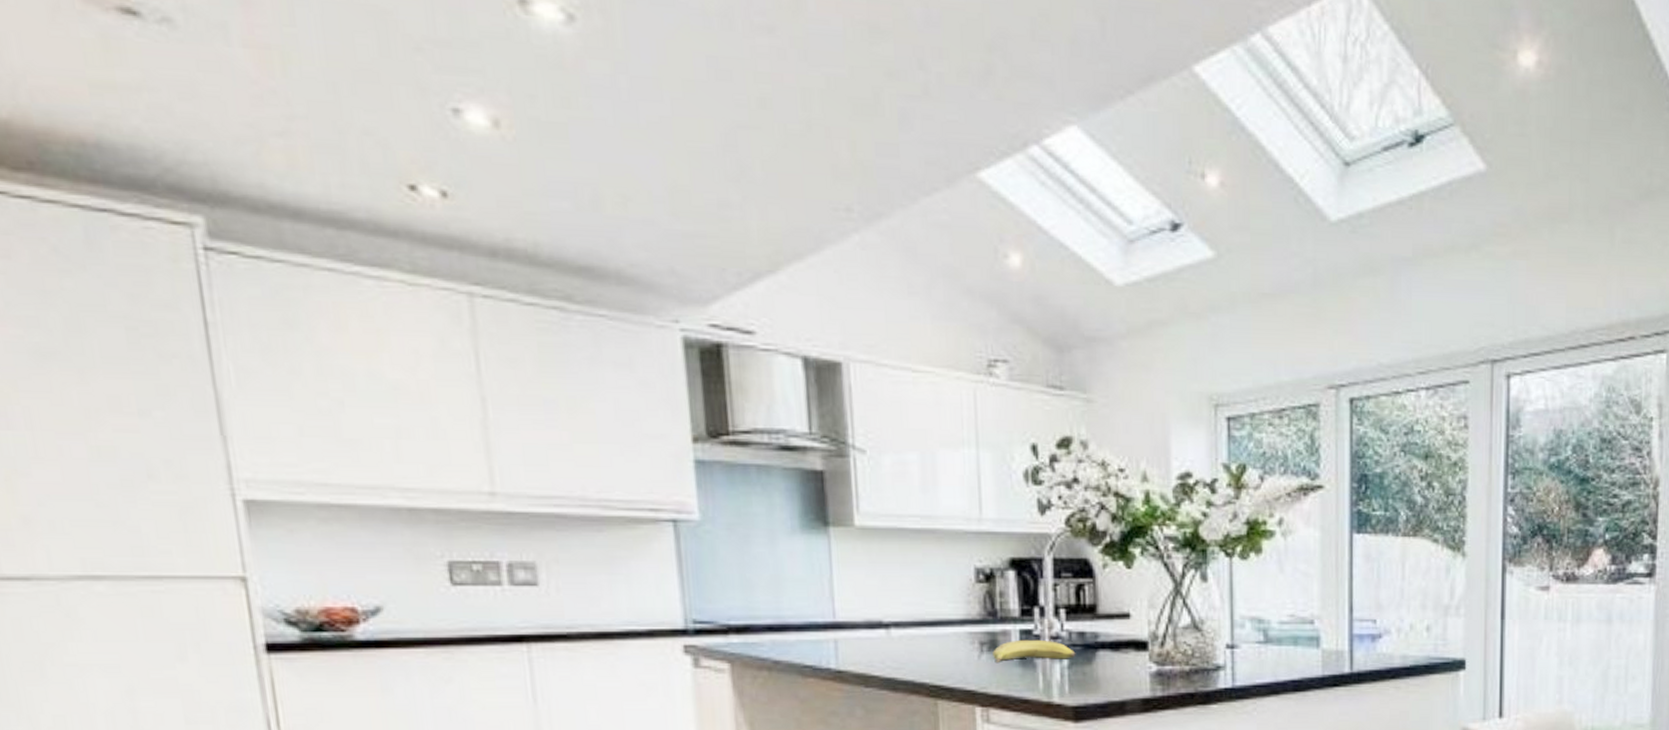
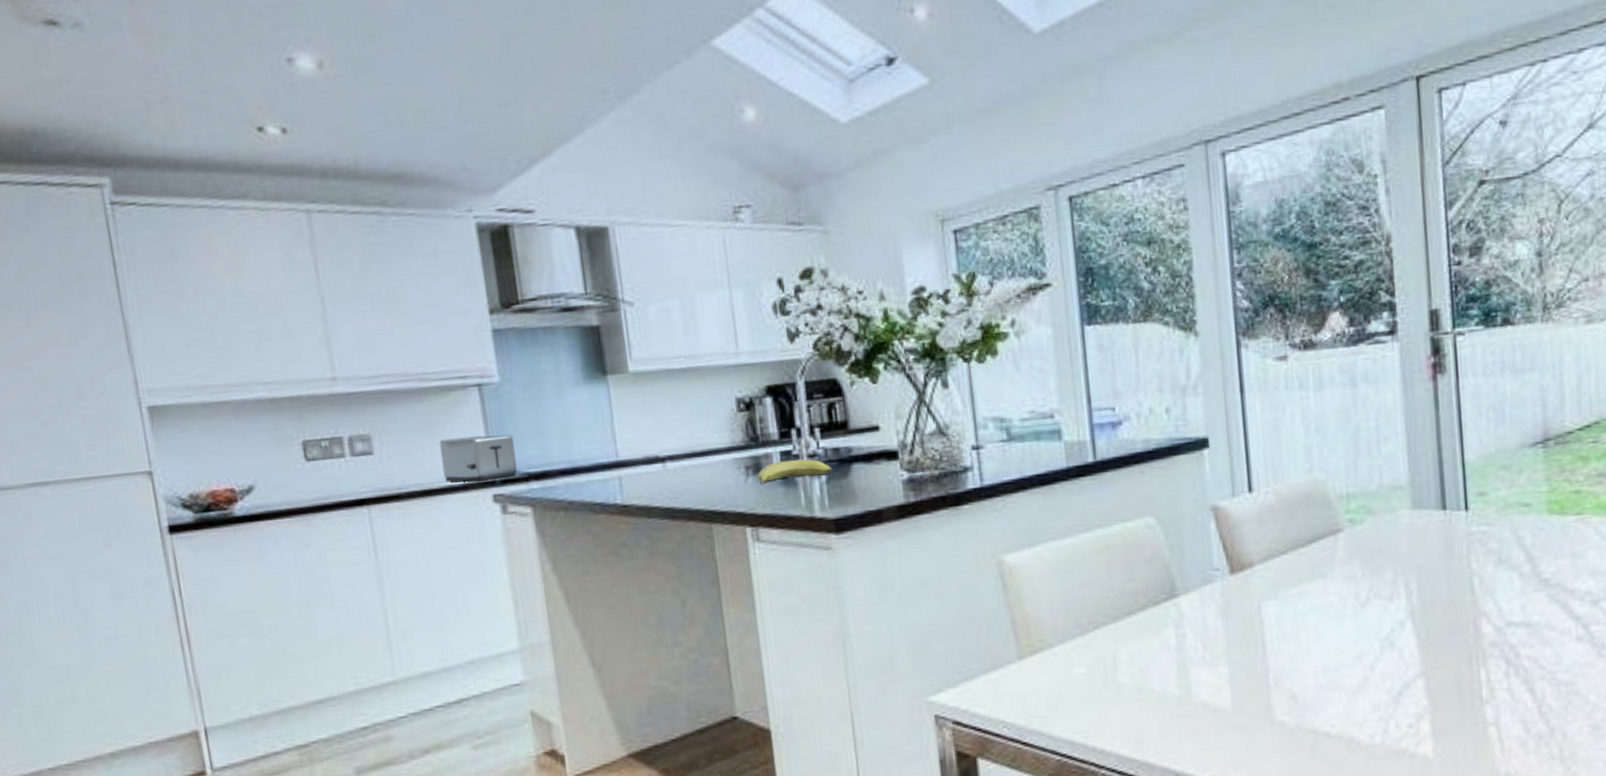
toaster: none [621,577,715,630] -> present [439,434,517,483]

